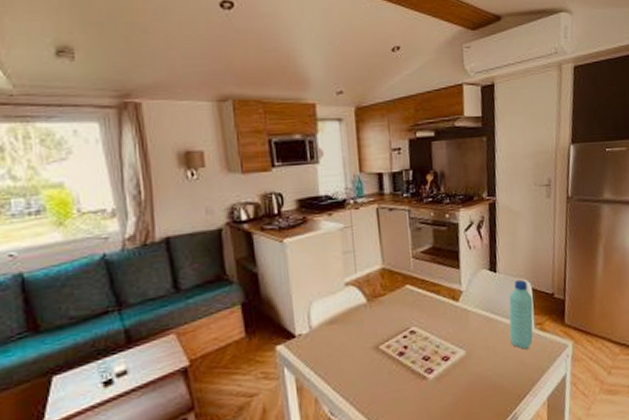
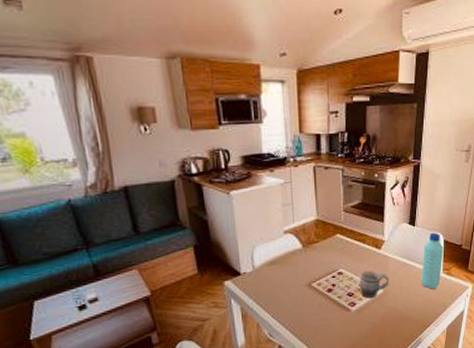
mug: none [436,327,472,363] -> present [359,270,390,299]

